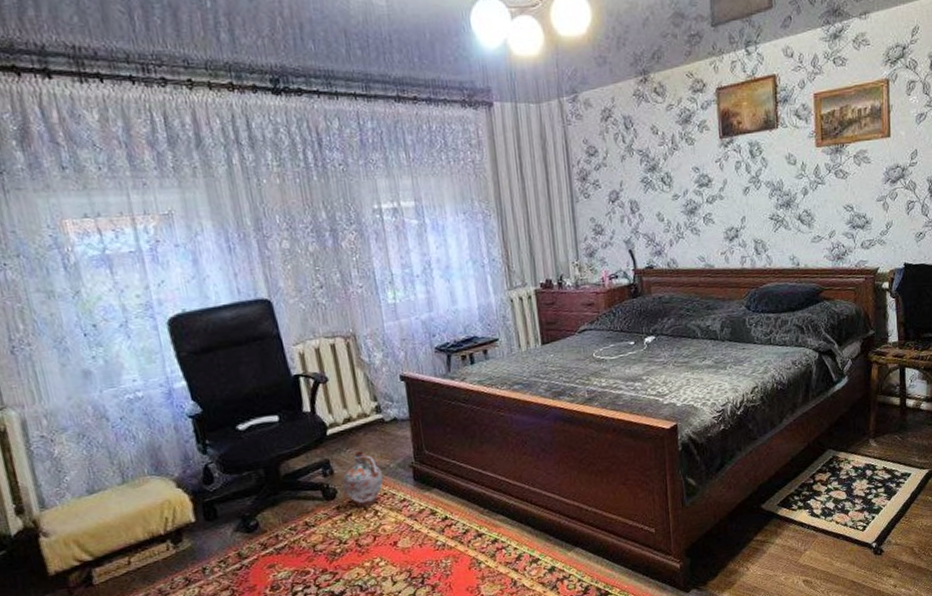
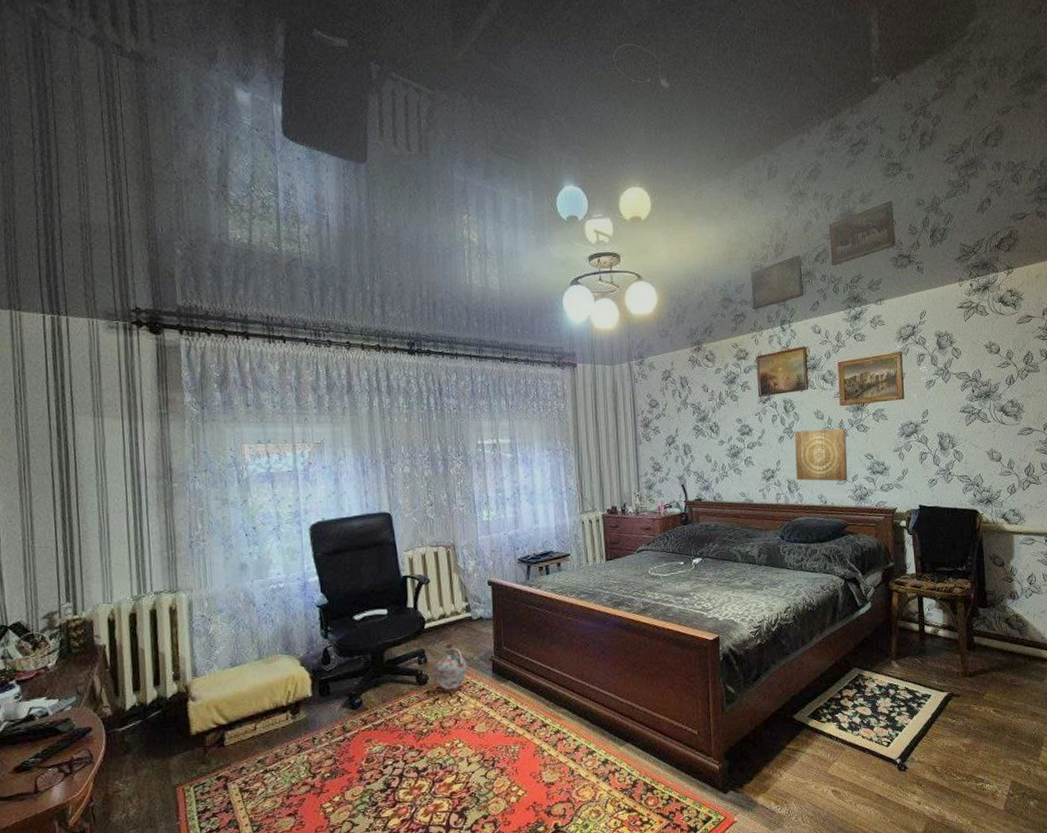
wall art: none [761,174,824,240] -> present [794,428,848,482]

